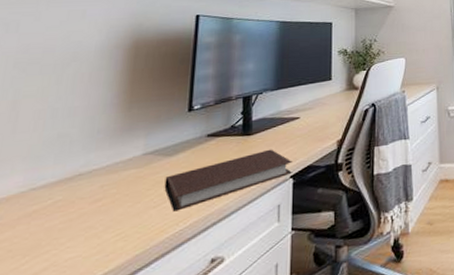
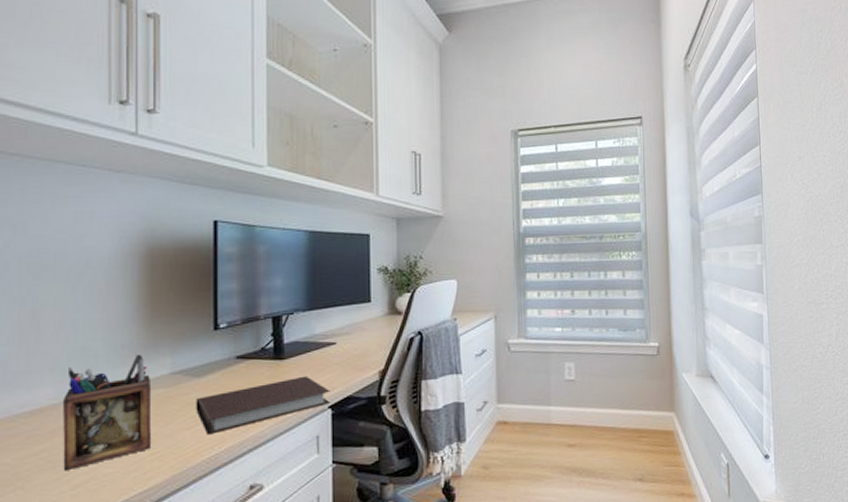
desk organizer: none [22,137,123,260] -> present [63,354,152,472]

